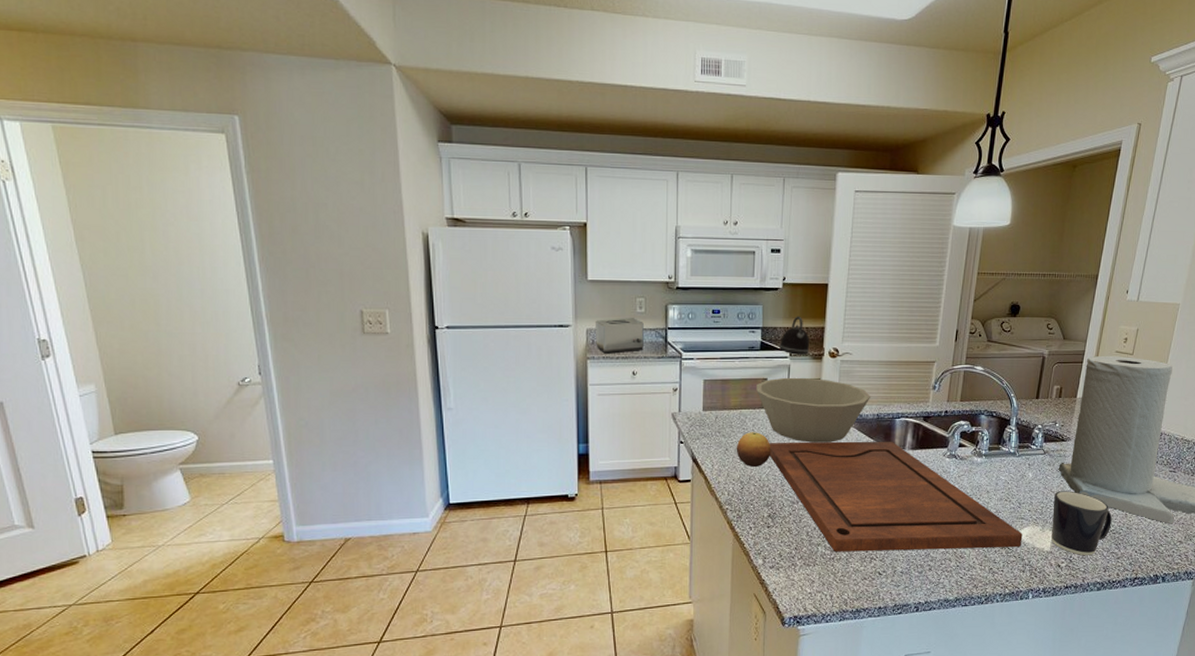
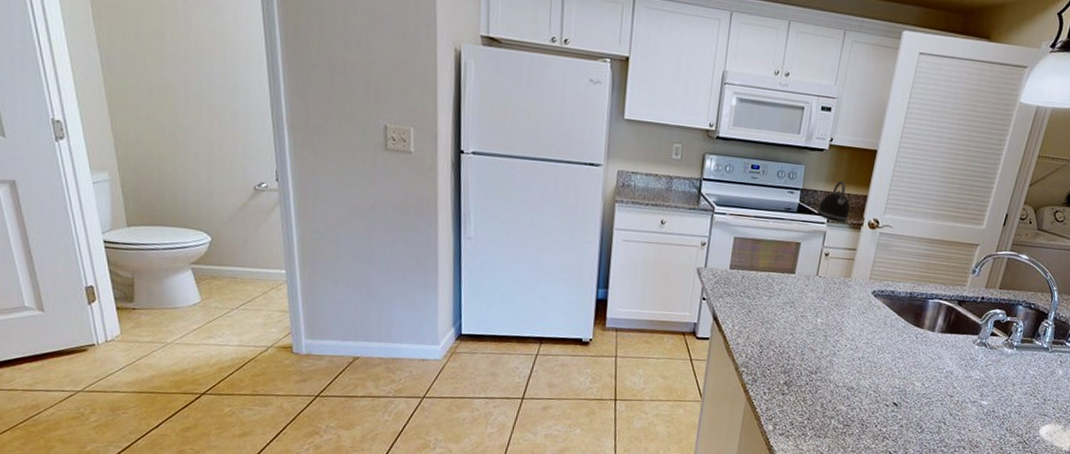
toaster: present [596,318,644,354] -> none [626,162,678,200]
fruit: present [736,432,772,467] -> none [759,296,796,332]
bowl: present [756,377,870,443] -> none [788,243,906,316]
cutting board: present [769,441,1023,552] -> none [793,310,1043,443]

